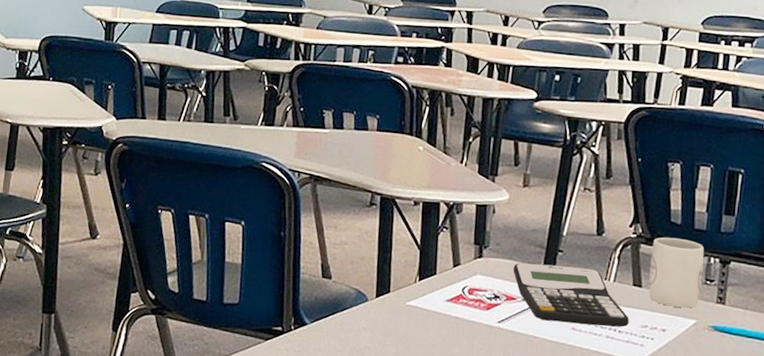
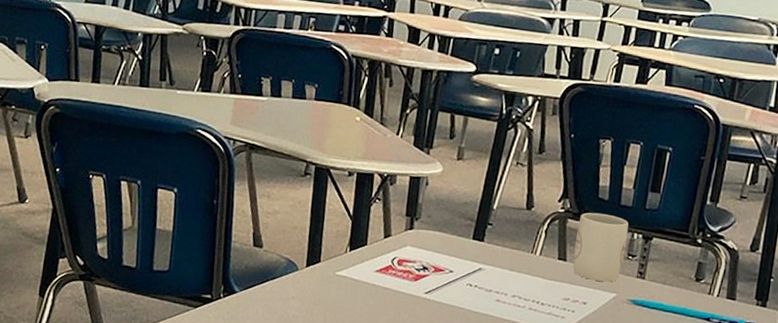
calculator: present [513,263,629,327] -> none [442,235,552,300]

